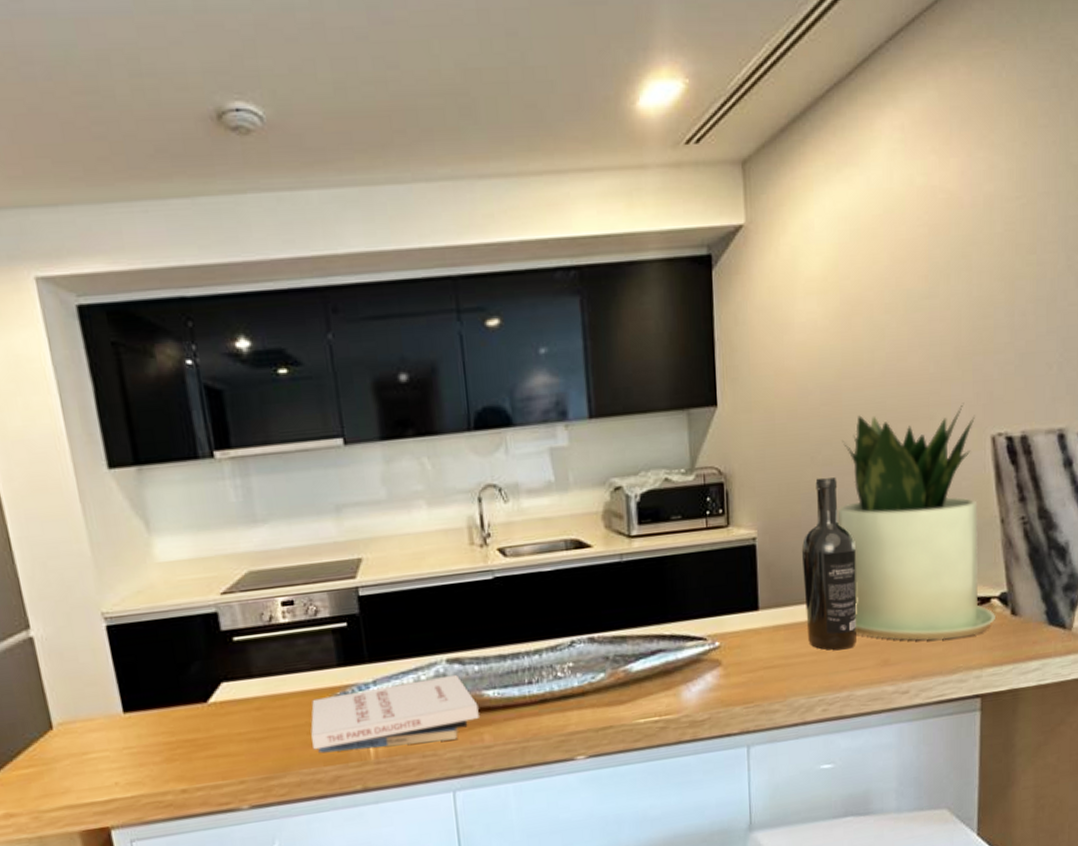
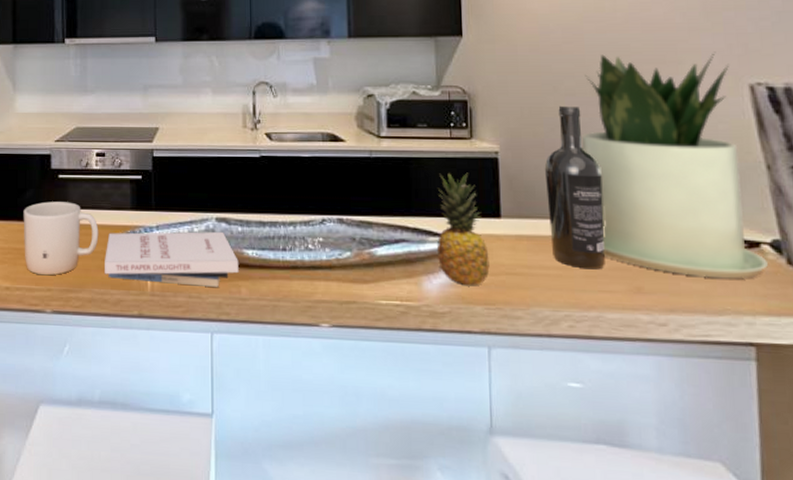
mug: none [190,669,300,767] -> present [23,201,99,276]
fruit: none [695,565,748,687] -> present [436,172,490,285]

